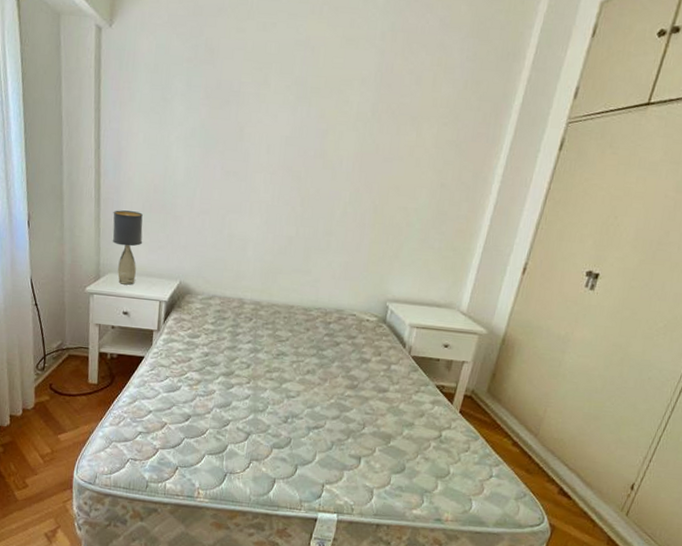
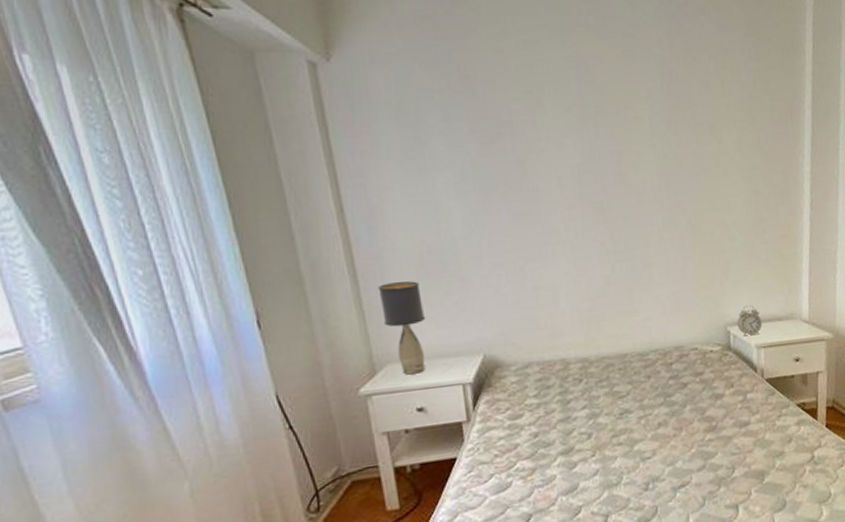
alarm clock: none [397,287,421,316] -> present [737,305,763,337]

